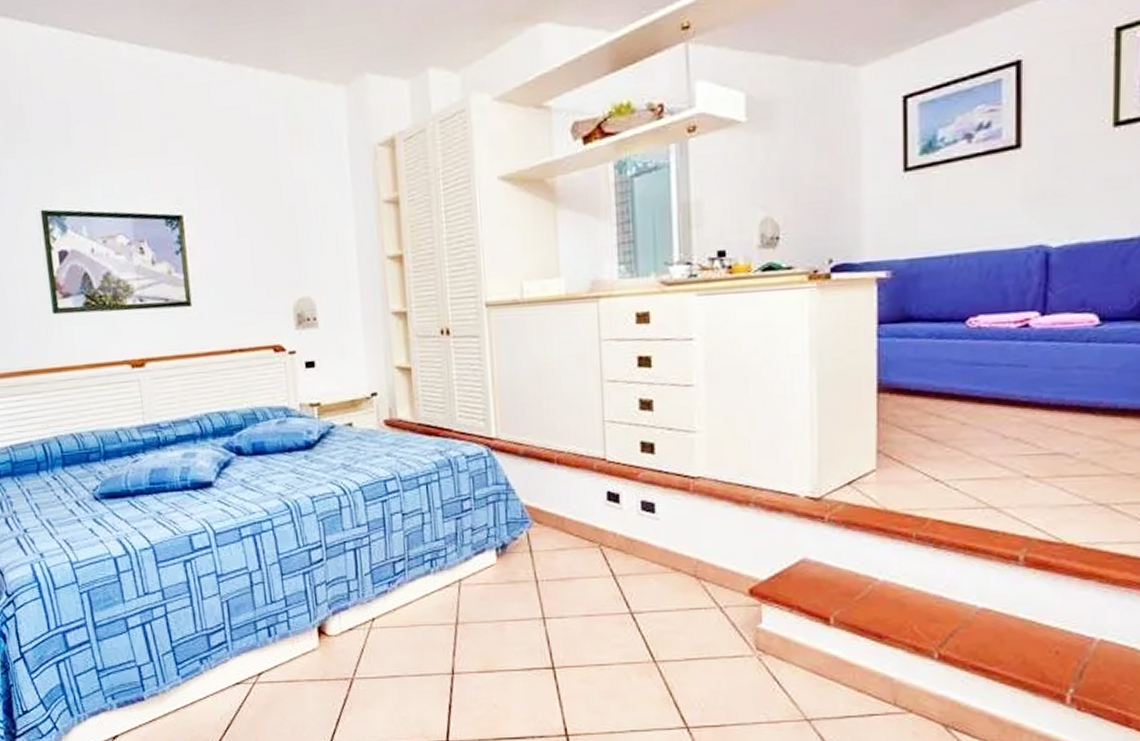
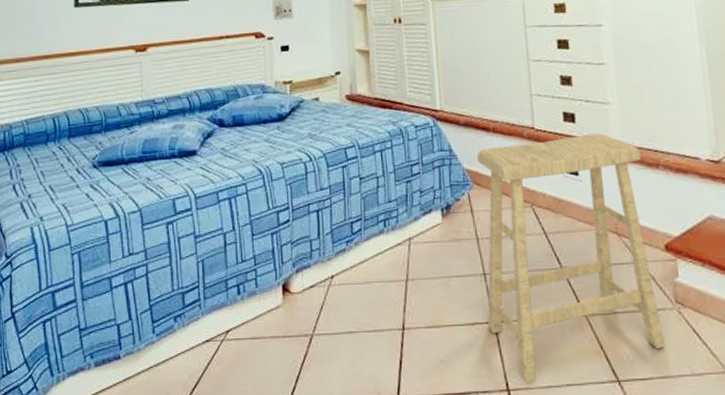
stool: none [537,466,741,729] -> present [476,133,665,383]

